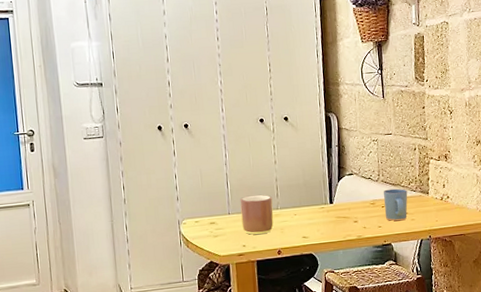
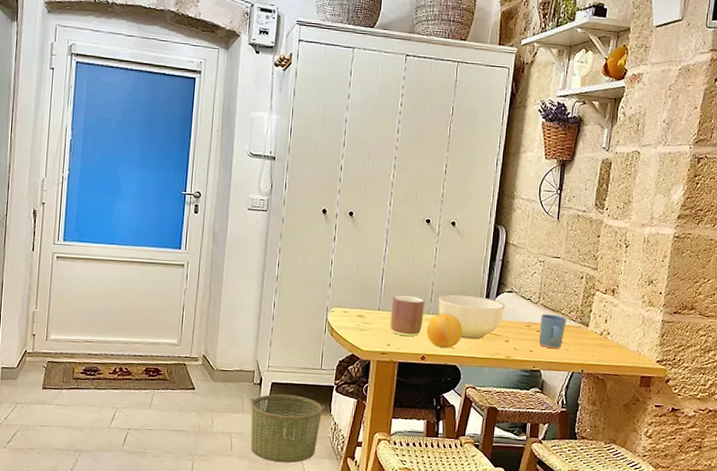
fruit: none [278,205,313,240] -> present [426,313,462,349]
bowl: none [284,183,349,226] -> present [438,294,506,340]

